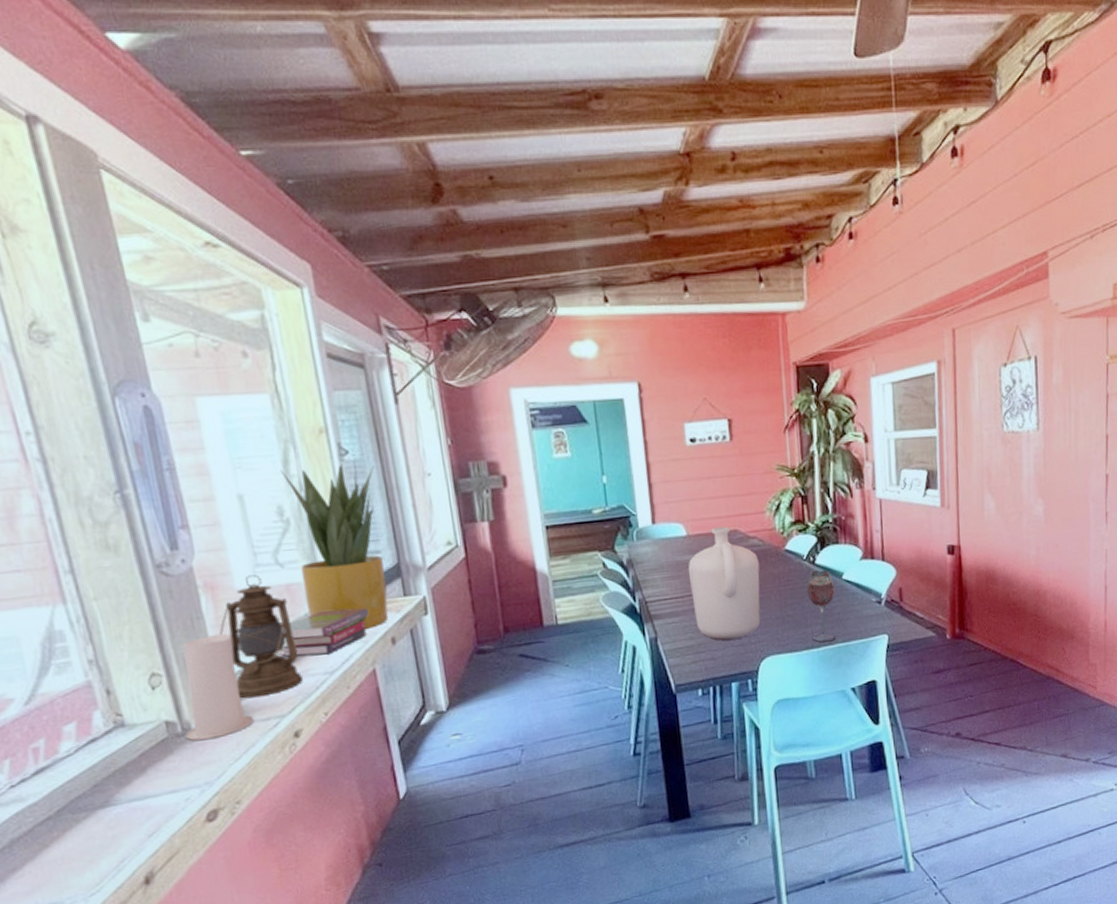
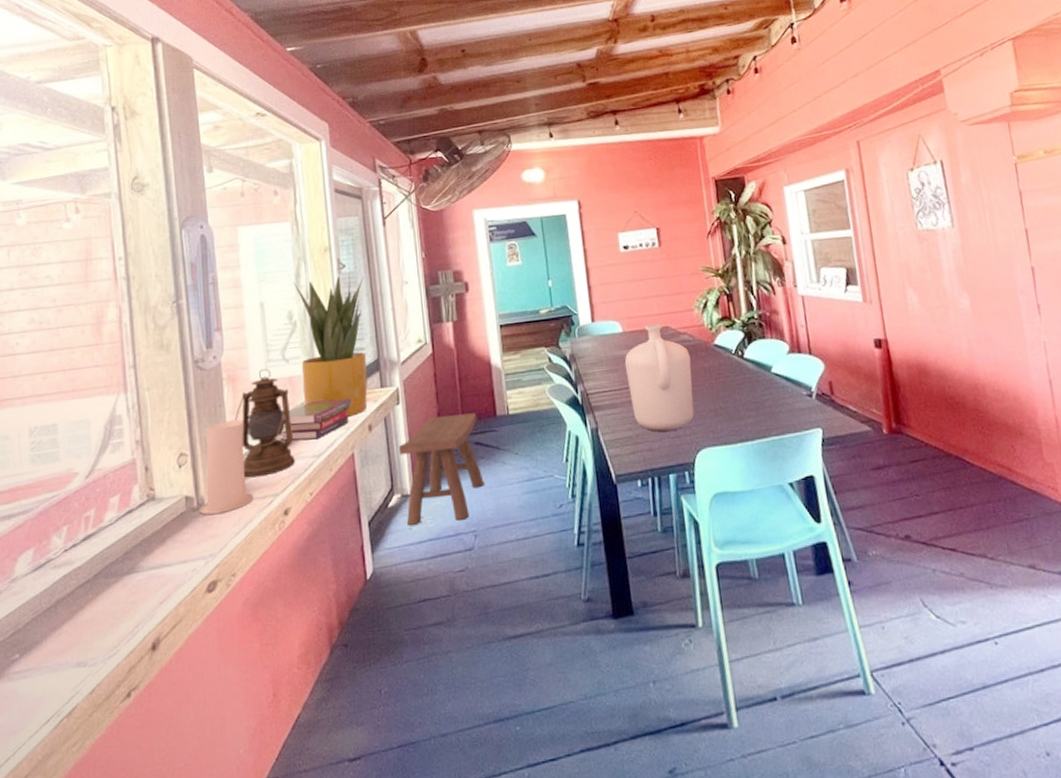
stool: none [429,623,531,744] -> present [398,413,484,526]
wineglass: present [806,570,835,643] -> none [737,364,768,436]

